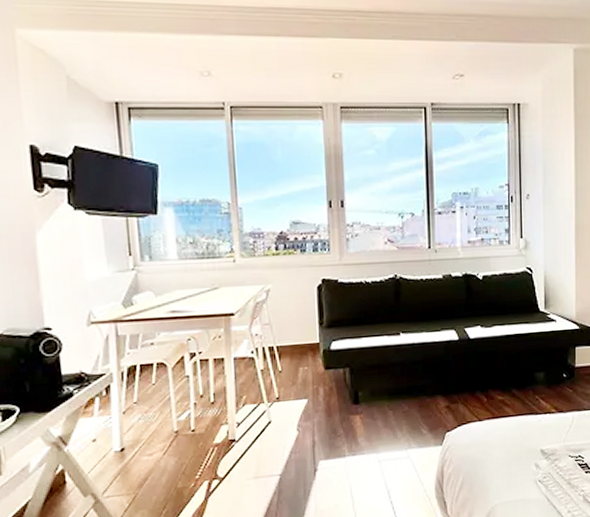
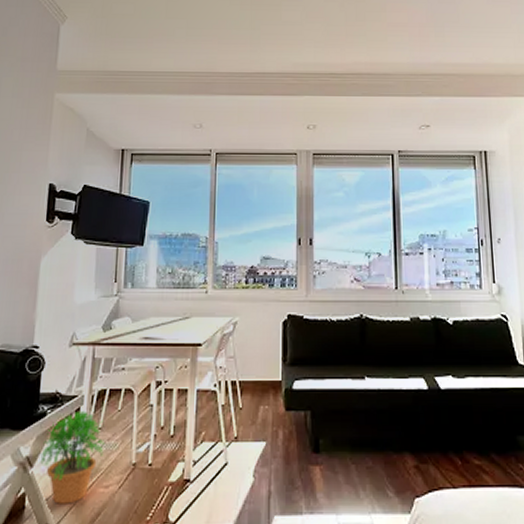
potted plant: none [74,387,143,476] -> present [40,410,105,504]

